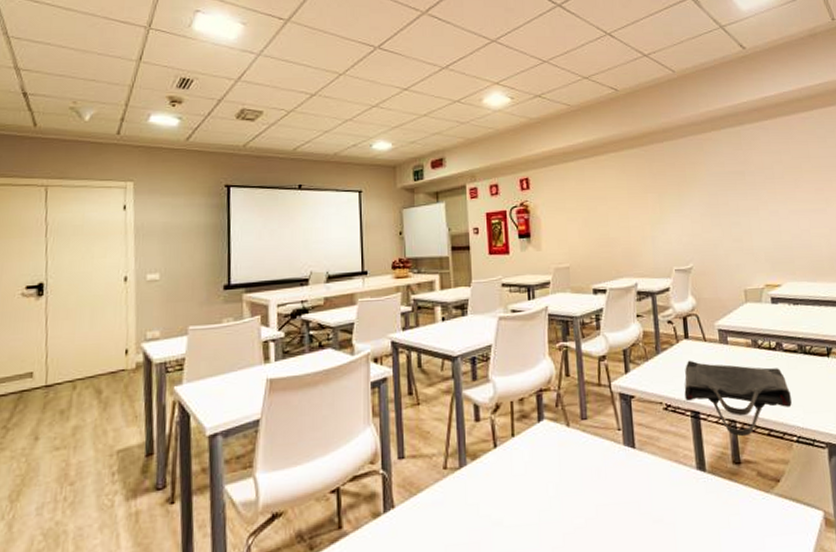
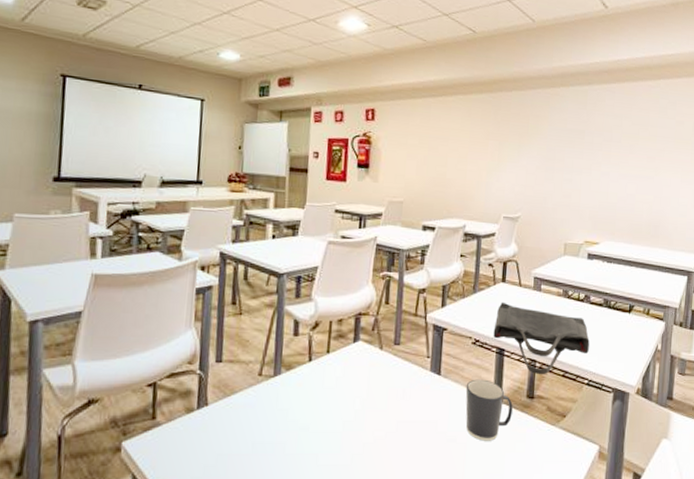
mug: none [664,448,720,519] -> present [465,379,513,441]

